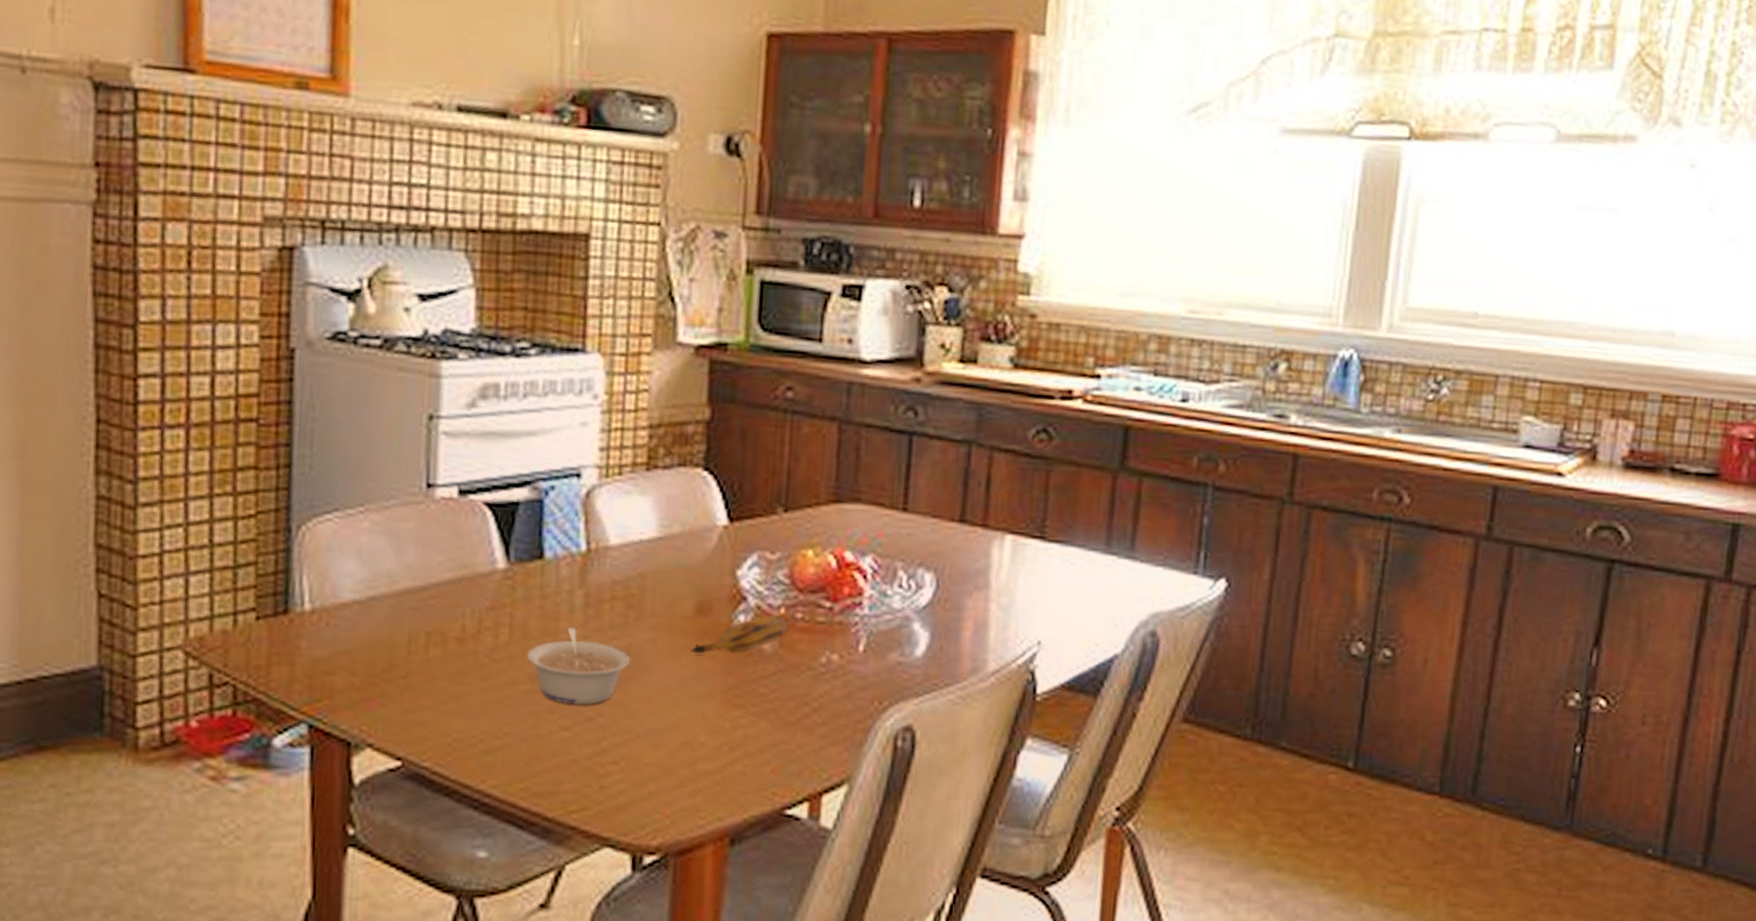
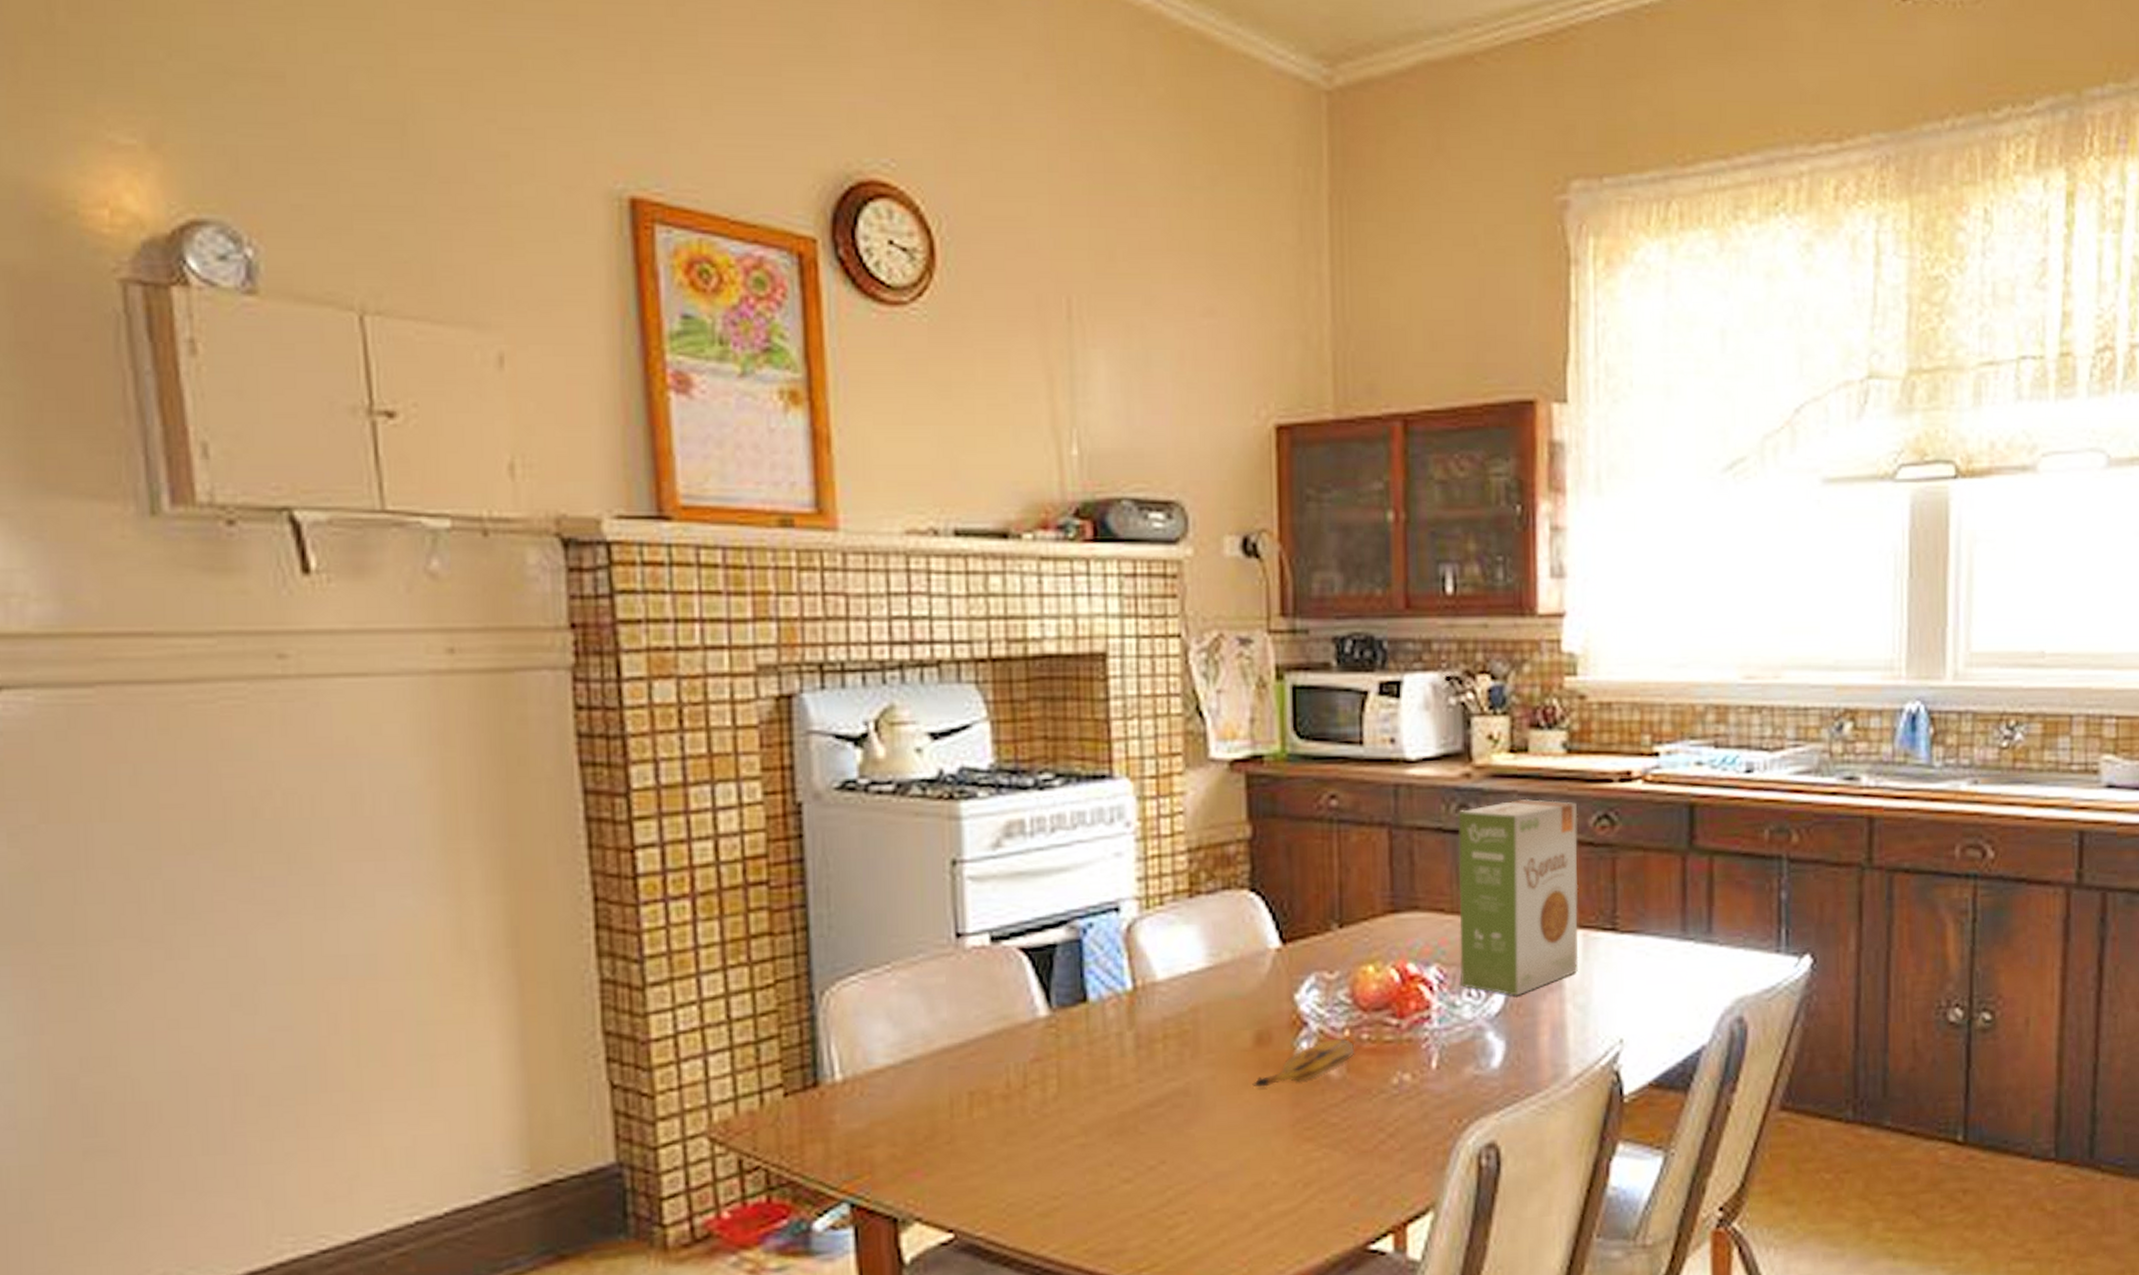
legume: present [527,626,631,705] -> none [1078,1071,1190,1155]
food box: none [892,406,1019,592] -> present [1458,798,1579,996]

